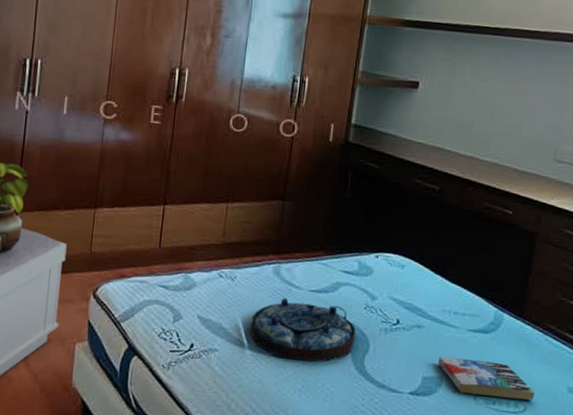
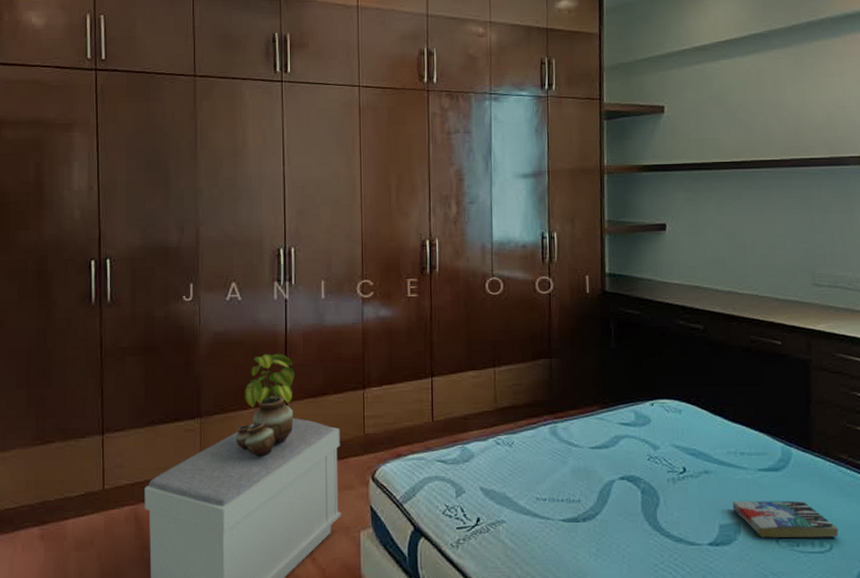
serving tray: present [250,297,356,363] -> none [534,458,644,524]

